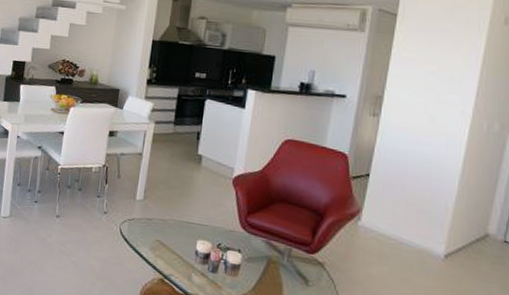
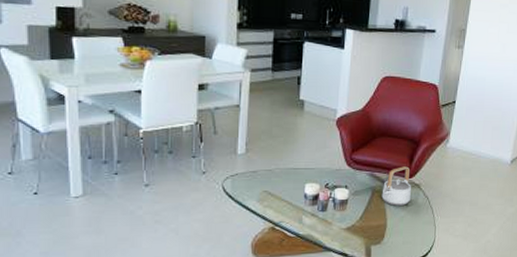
teapot: none [278,239,313,285] -> present [381,166,411,206]

